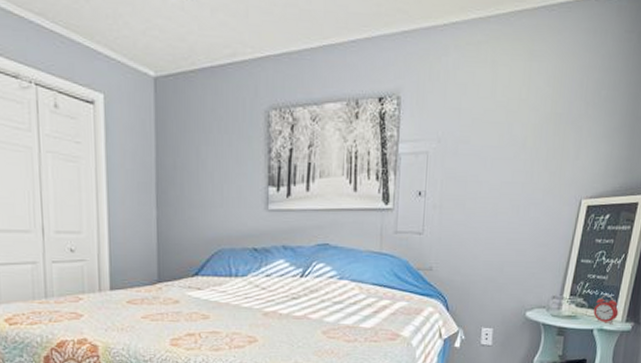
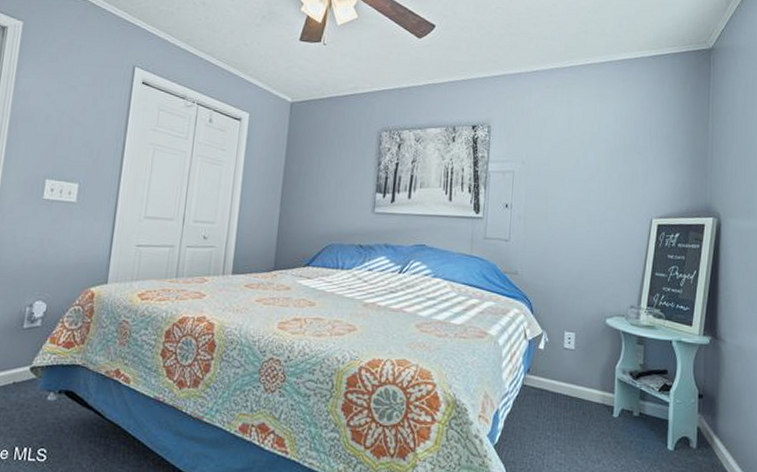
alarm clock: present [593,295,619,323] -> none [671,307,695,336]

